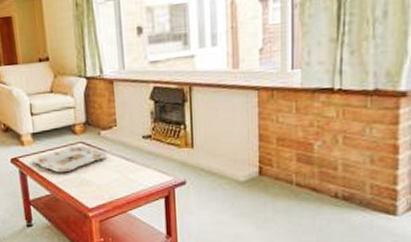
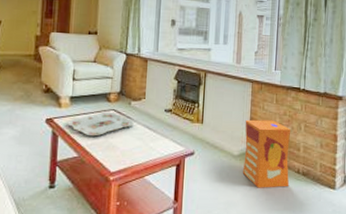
carton: none [251,135,323,218] -> present [242,119,291,188]

